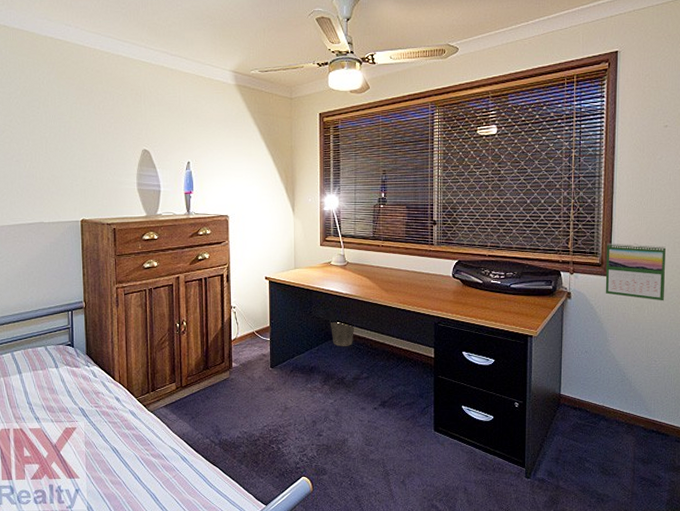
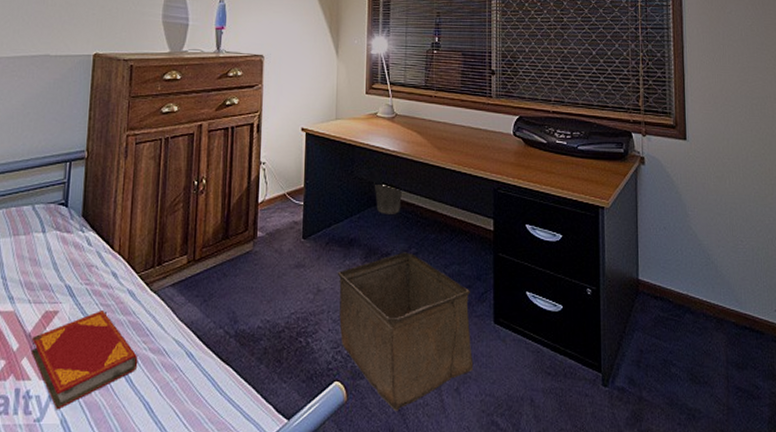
hardback book: none [57,426,143,500] -> present [30,309,138,410]
storage bin: none [302,376,417,498] -> present [338,252,474,411]
calendar: present [605,243,666,301] -> none [679,102,746,171]

